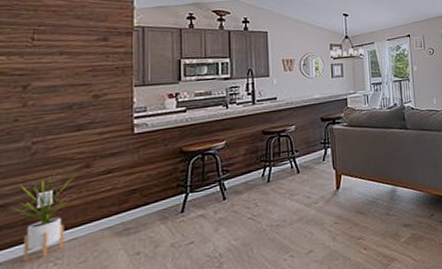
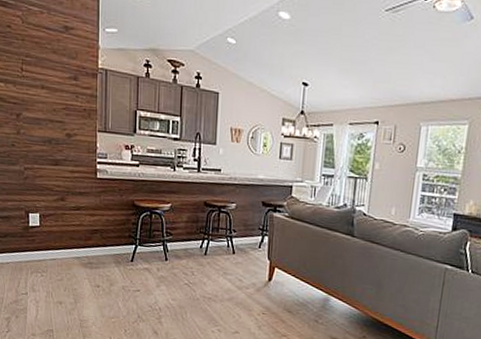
house plant: present [12,174,79,261] -> none [13,200,57,267]

